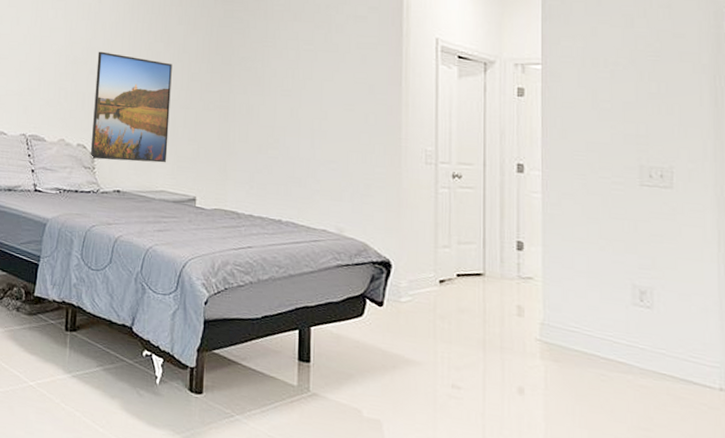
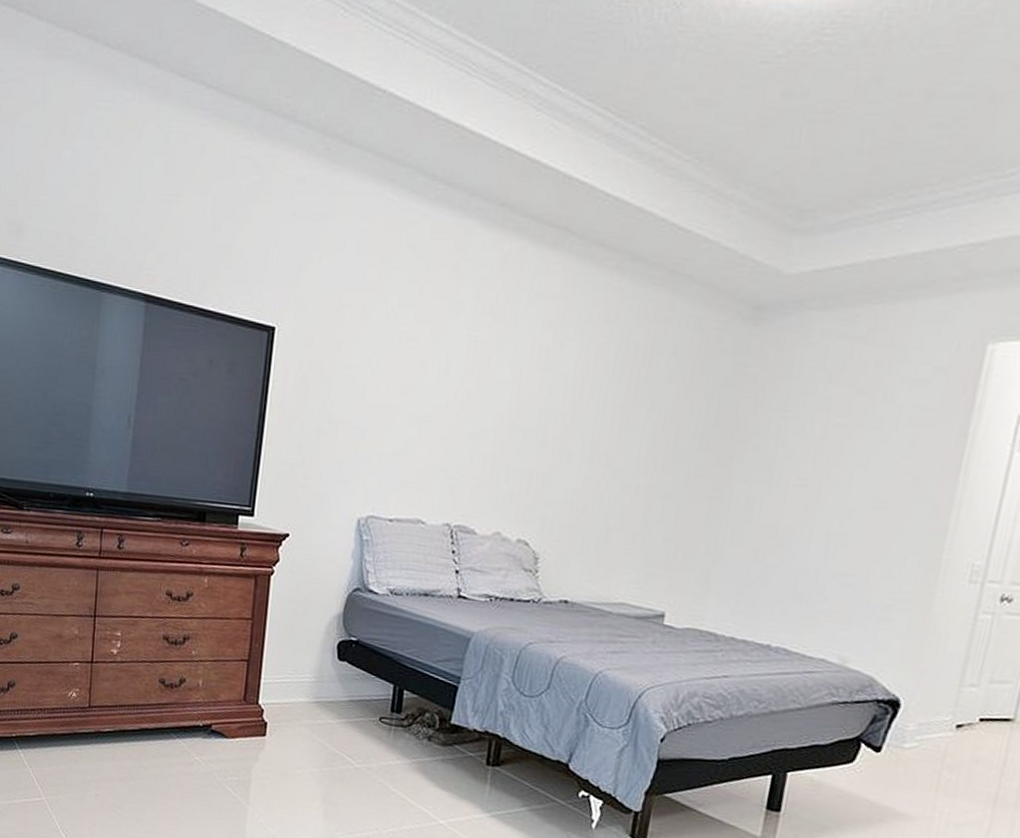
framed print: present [90,51,172,163] -> none [532,415,654,569]

